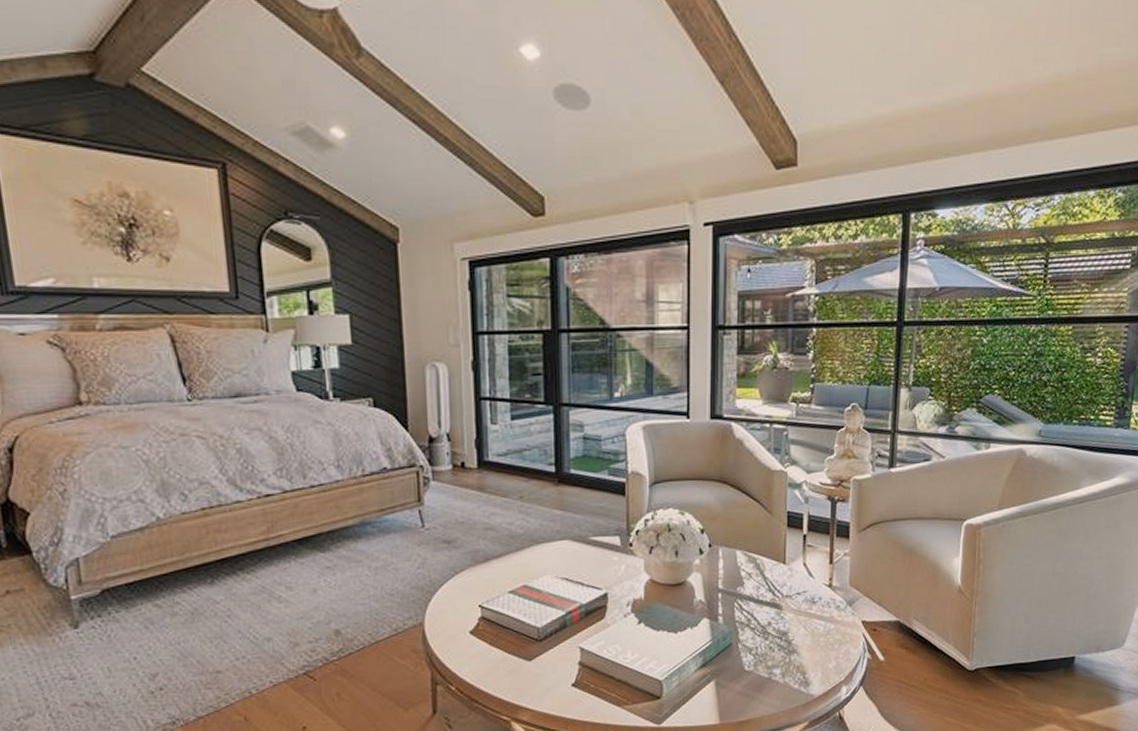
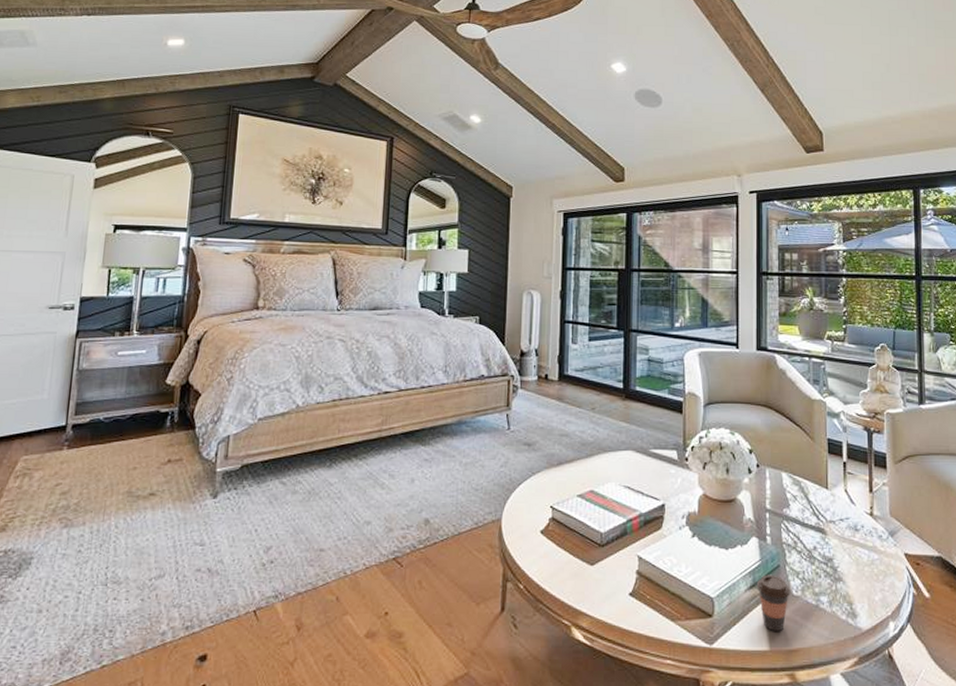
coffee cup: none [707,653,743,706] -> present [756,574,791,631]

